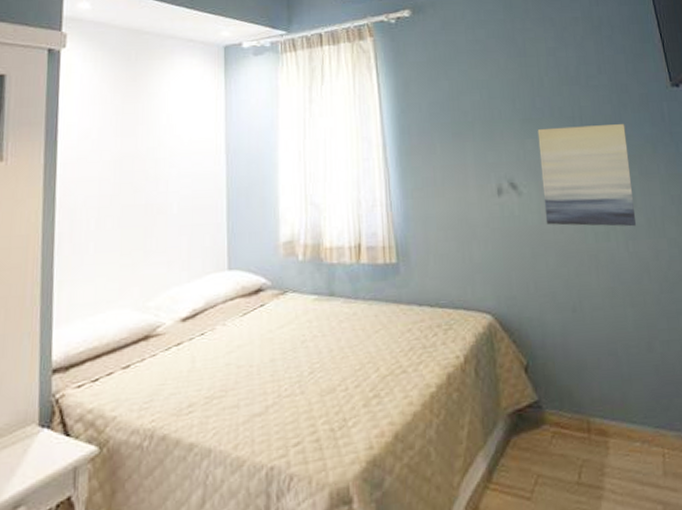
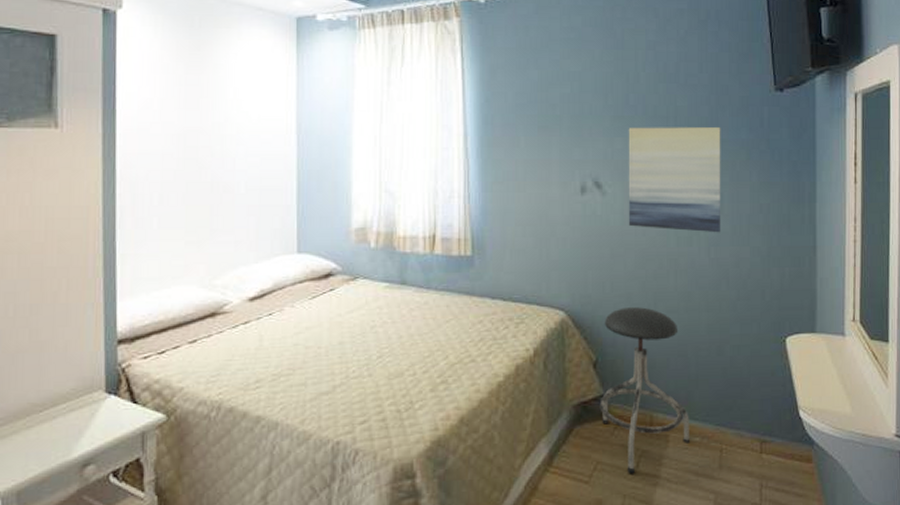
stool: none [531,306,630,487] -> present [600,307,689,474]

